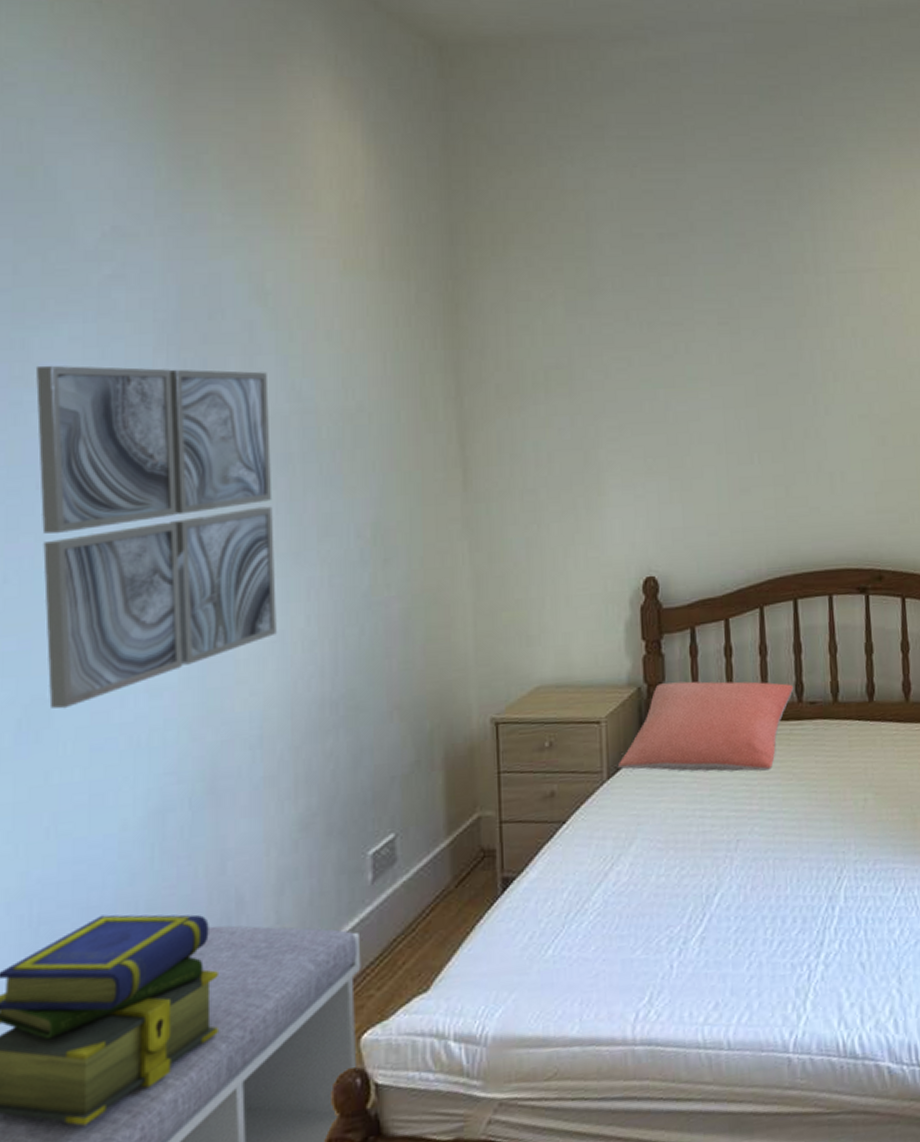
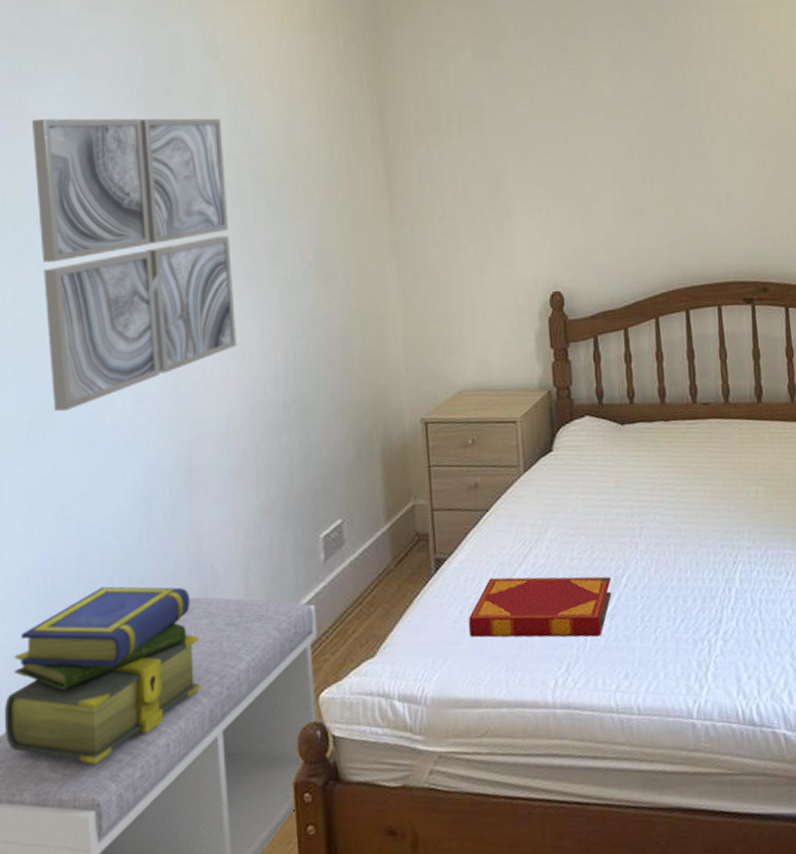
hardback book: none [538,895,703,967] -> present [468,576,612,638]
pillow: present [618,681,794,772] -> none [533,385,689,466]

